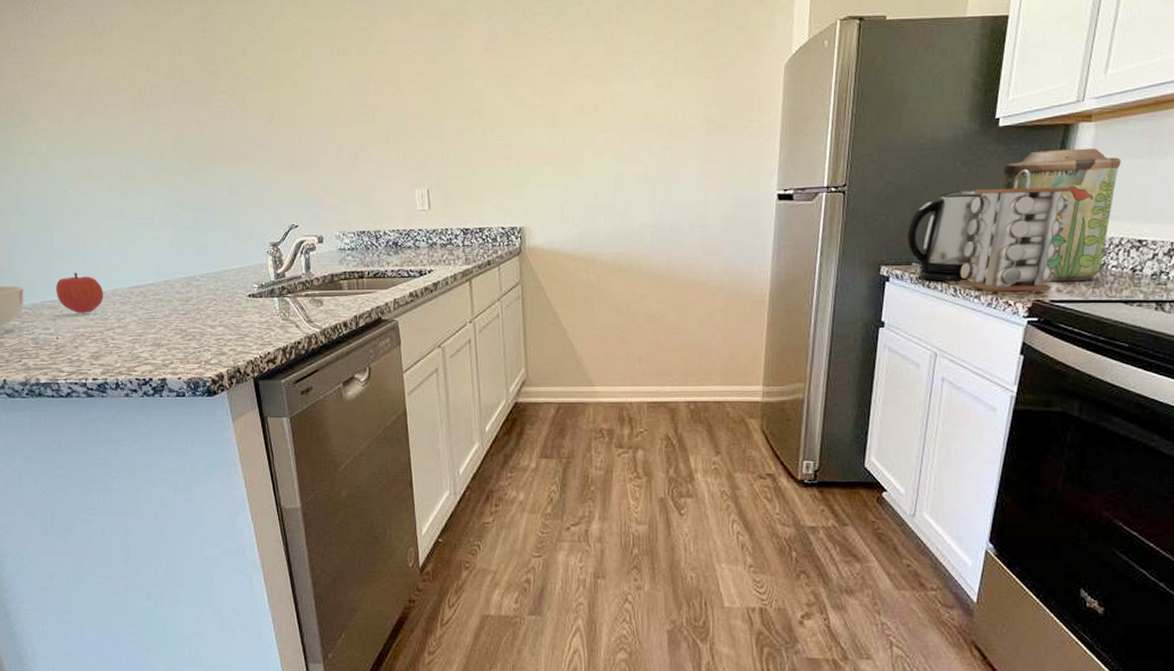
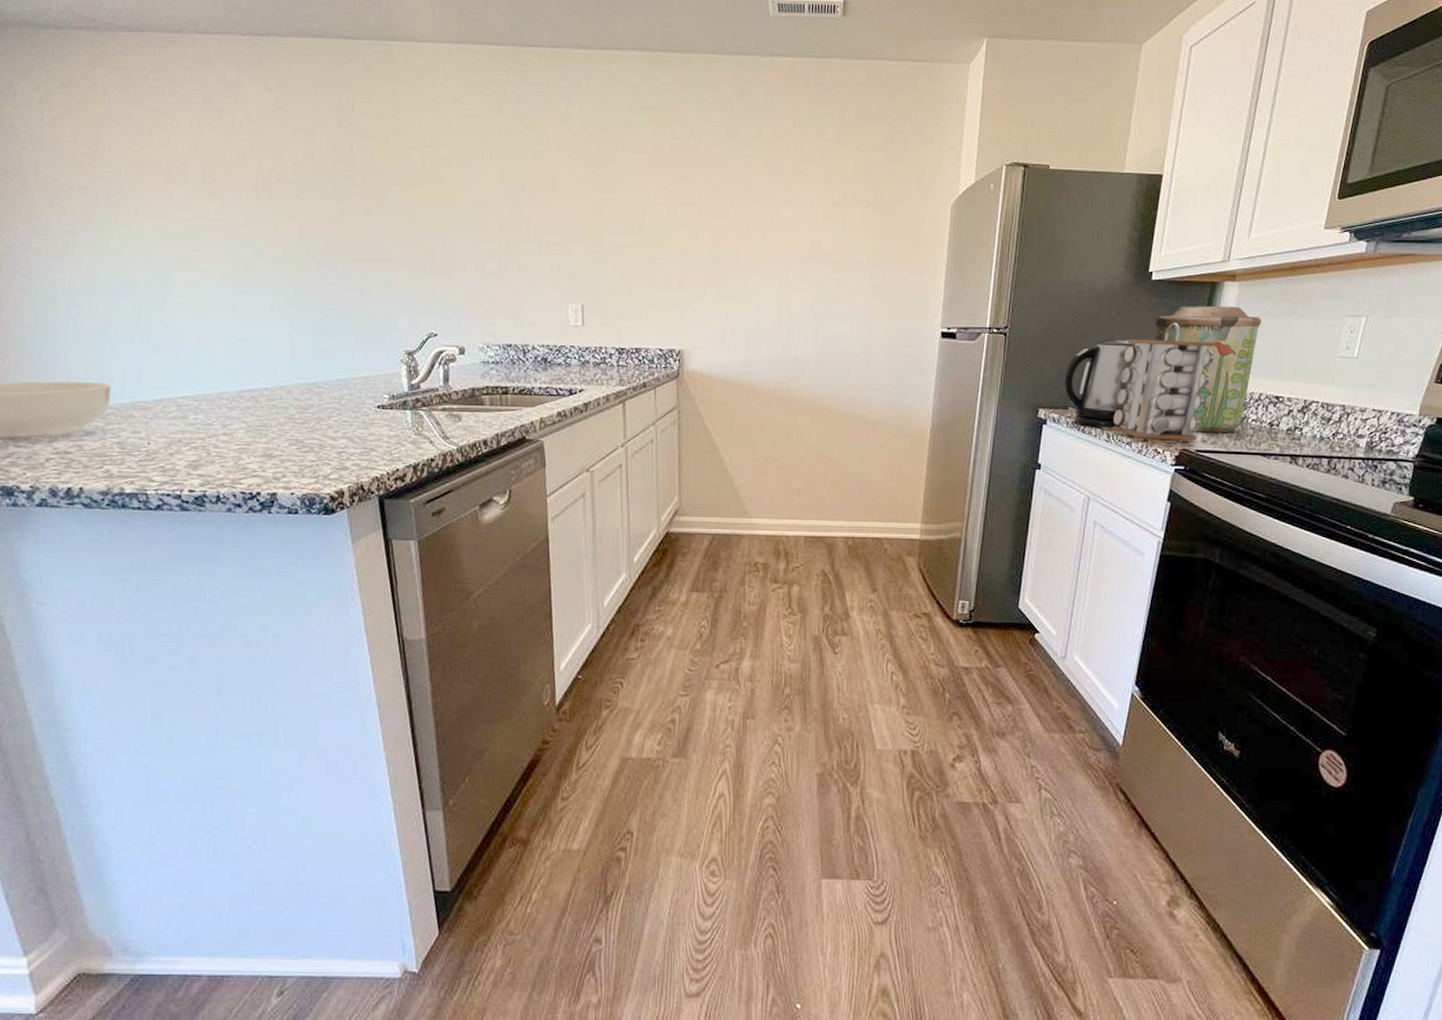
fruit: present [56,272,104,313] -> none [150,370,208,417]

